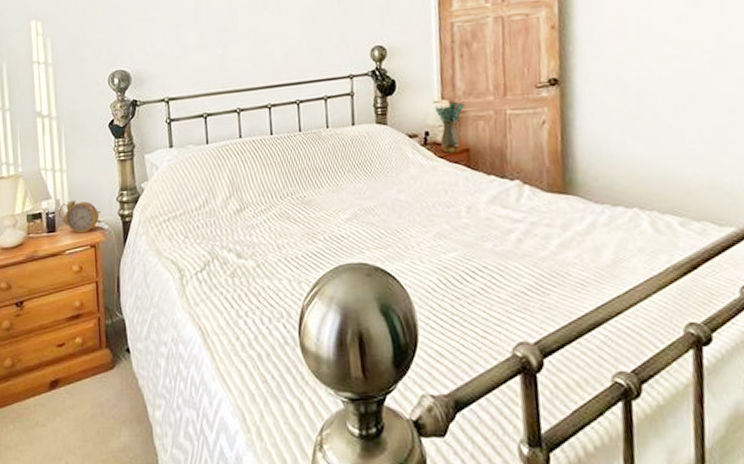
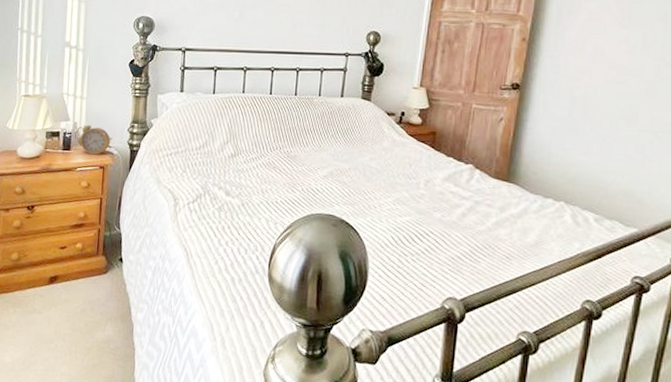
vase: present [436,99,465,154] -> none [412,88,439,134]

